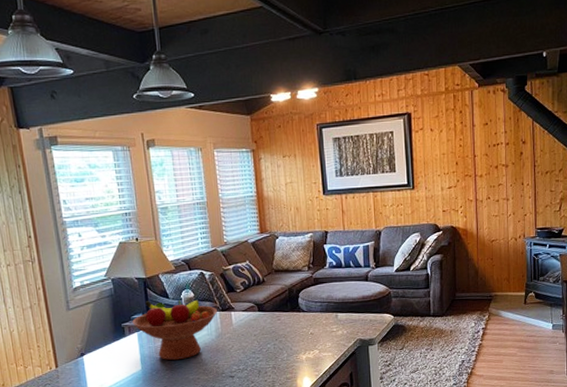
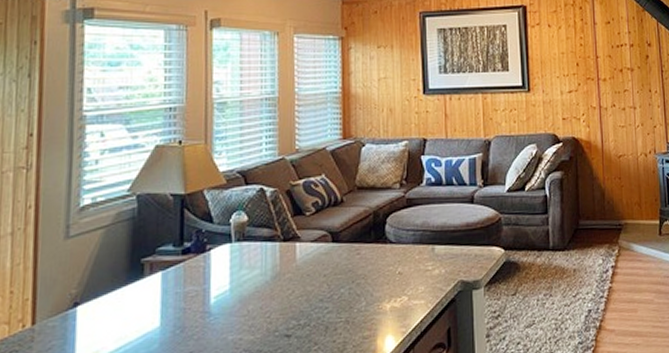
fruit bowl: present [132,299,218,361] -> none [157,224,278,313]

